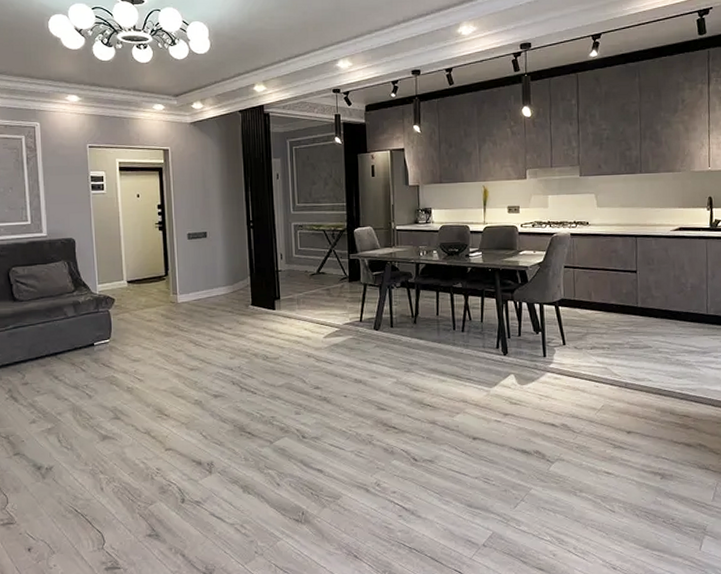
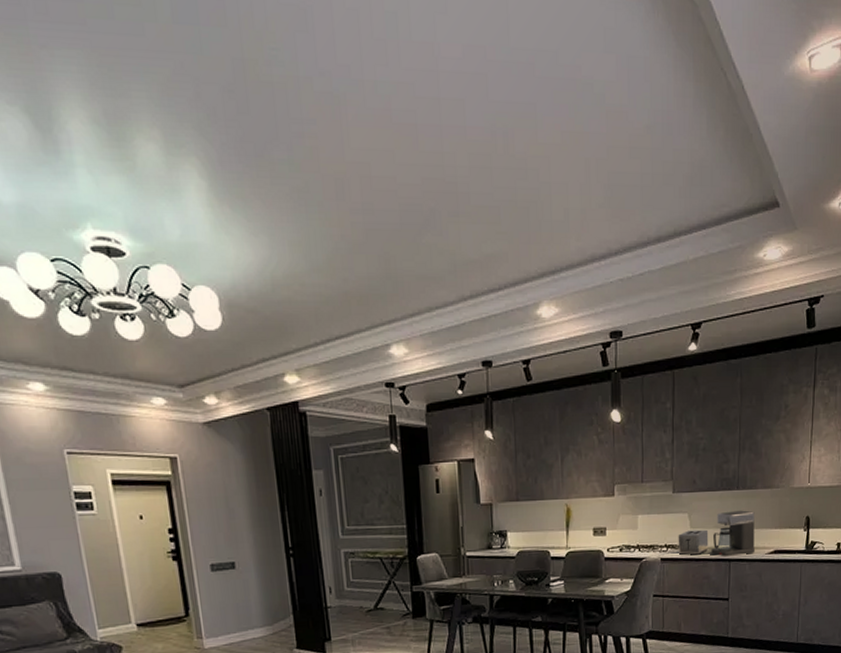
toaster: none [586,208,615,232] -> present [678,529,709,556]
coffee maker: none [618,191,660,233] -> present [711,510,755,557]

